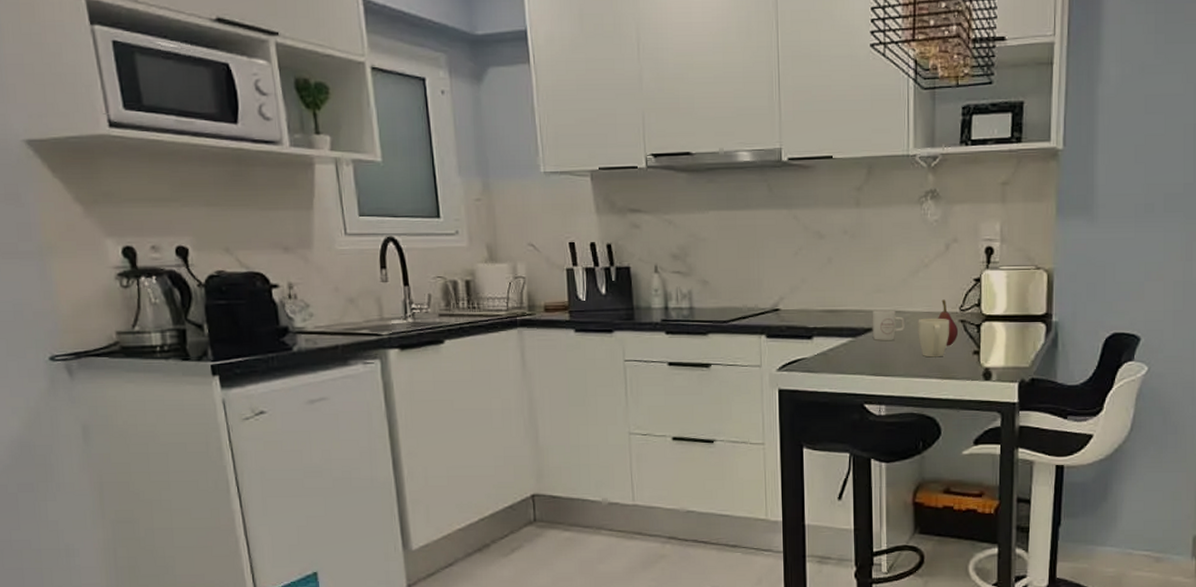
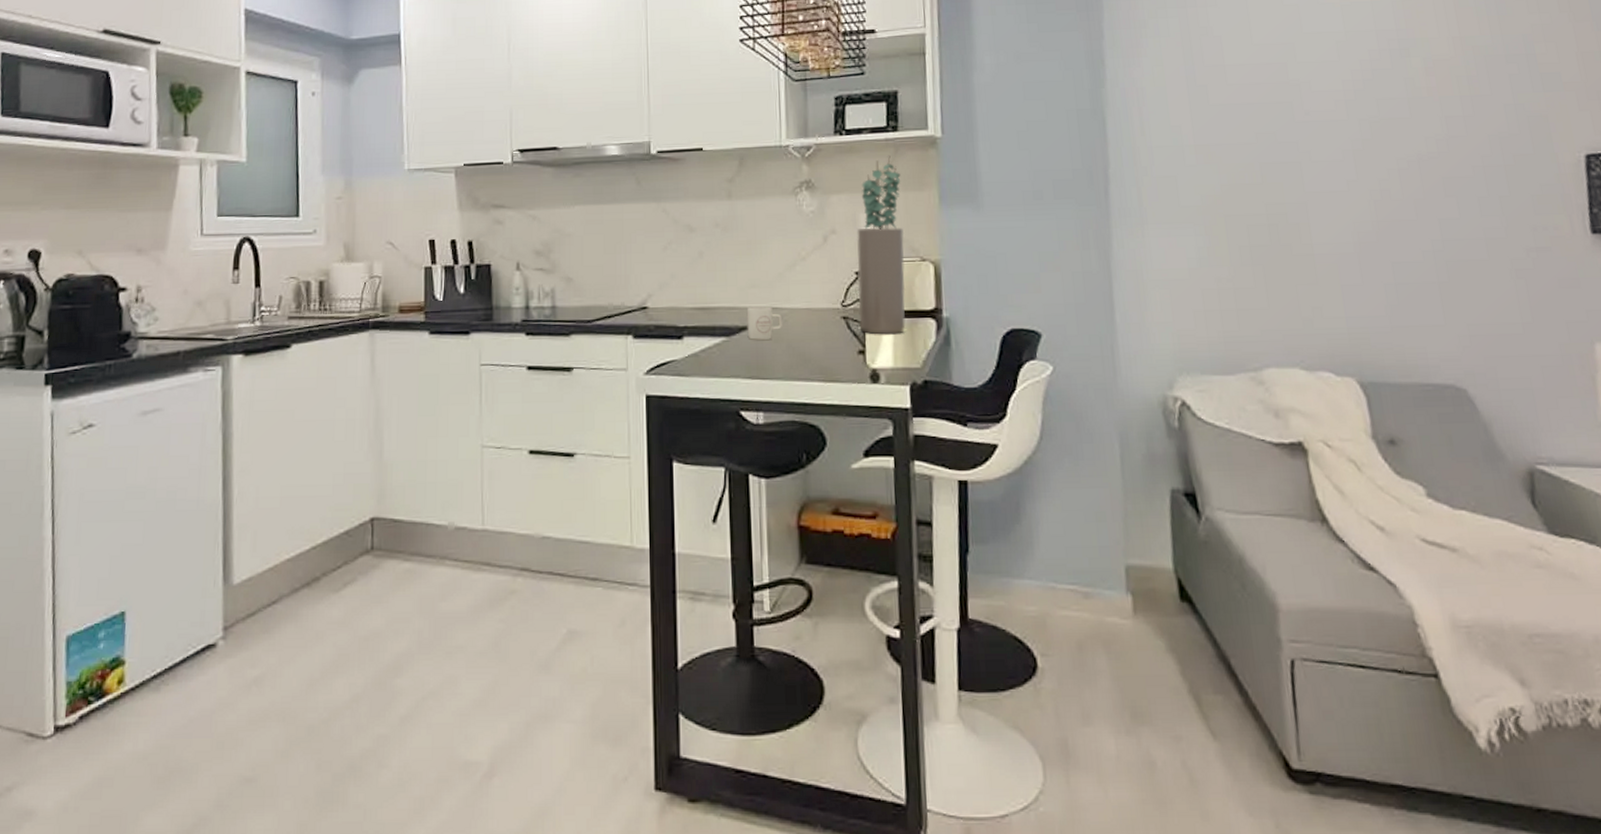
mug: present [918,318,950,358] -> none [796,314,832,358]
fruit: present [937,299,959,346] -> none [817,294,841,346]
vase: none [975,166,1022,336] -> present [856,155,906,334]

